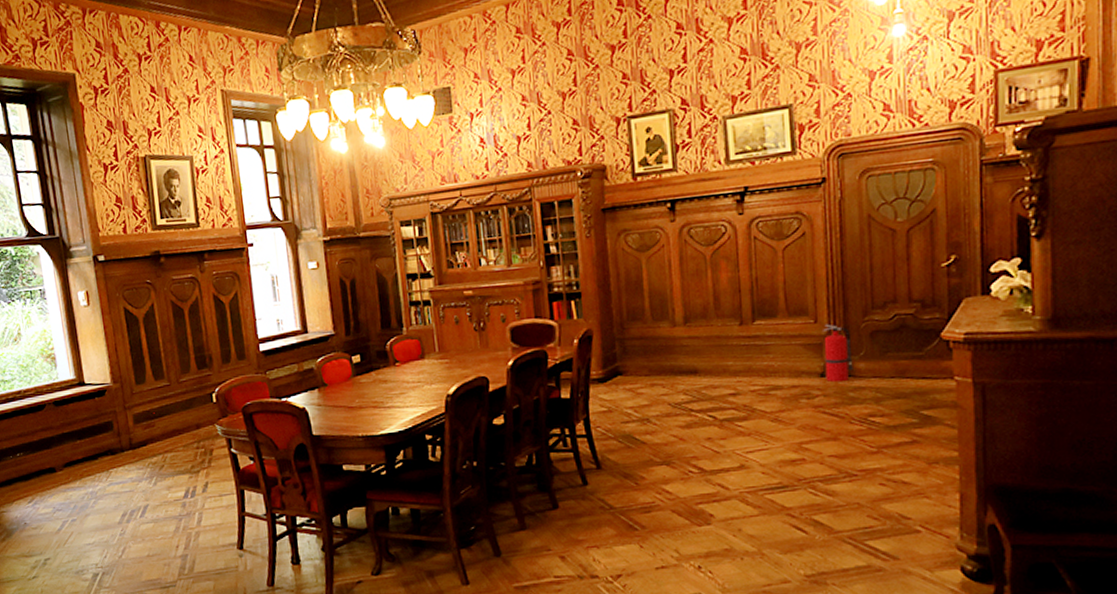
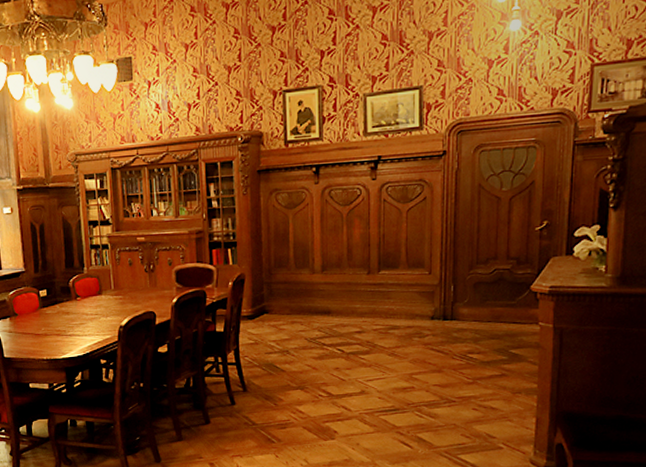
fire extinguisher: present [823,324,853,383] -> none [435,275,458,325]

